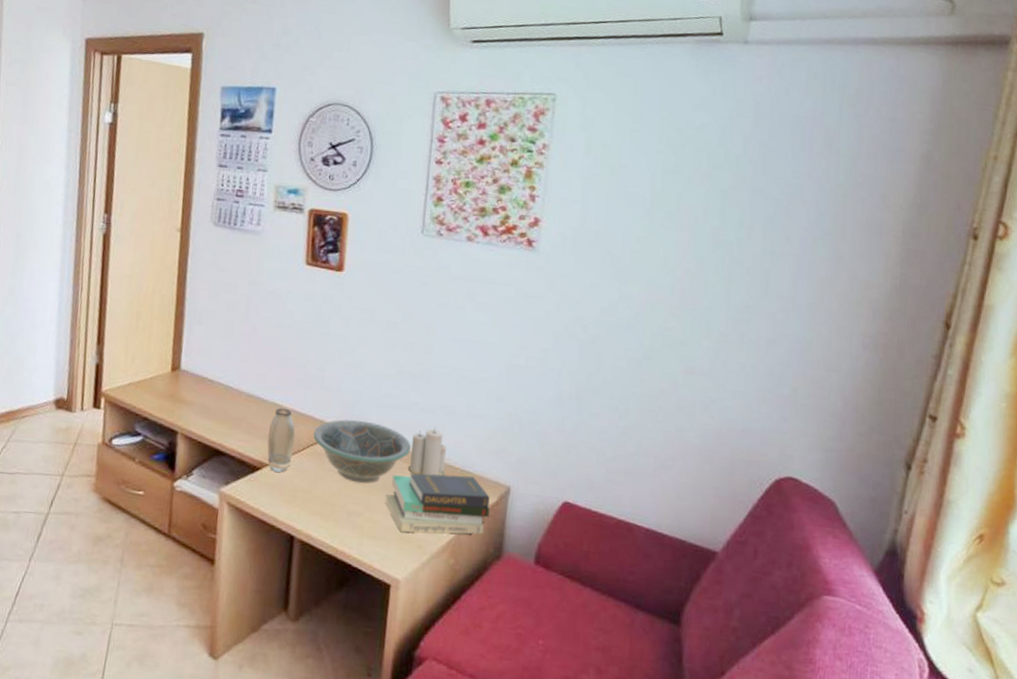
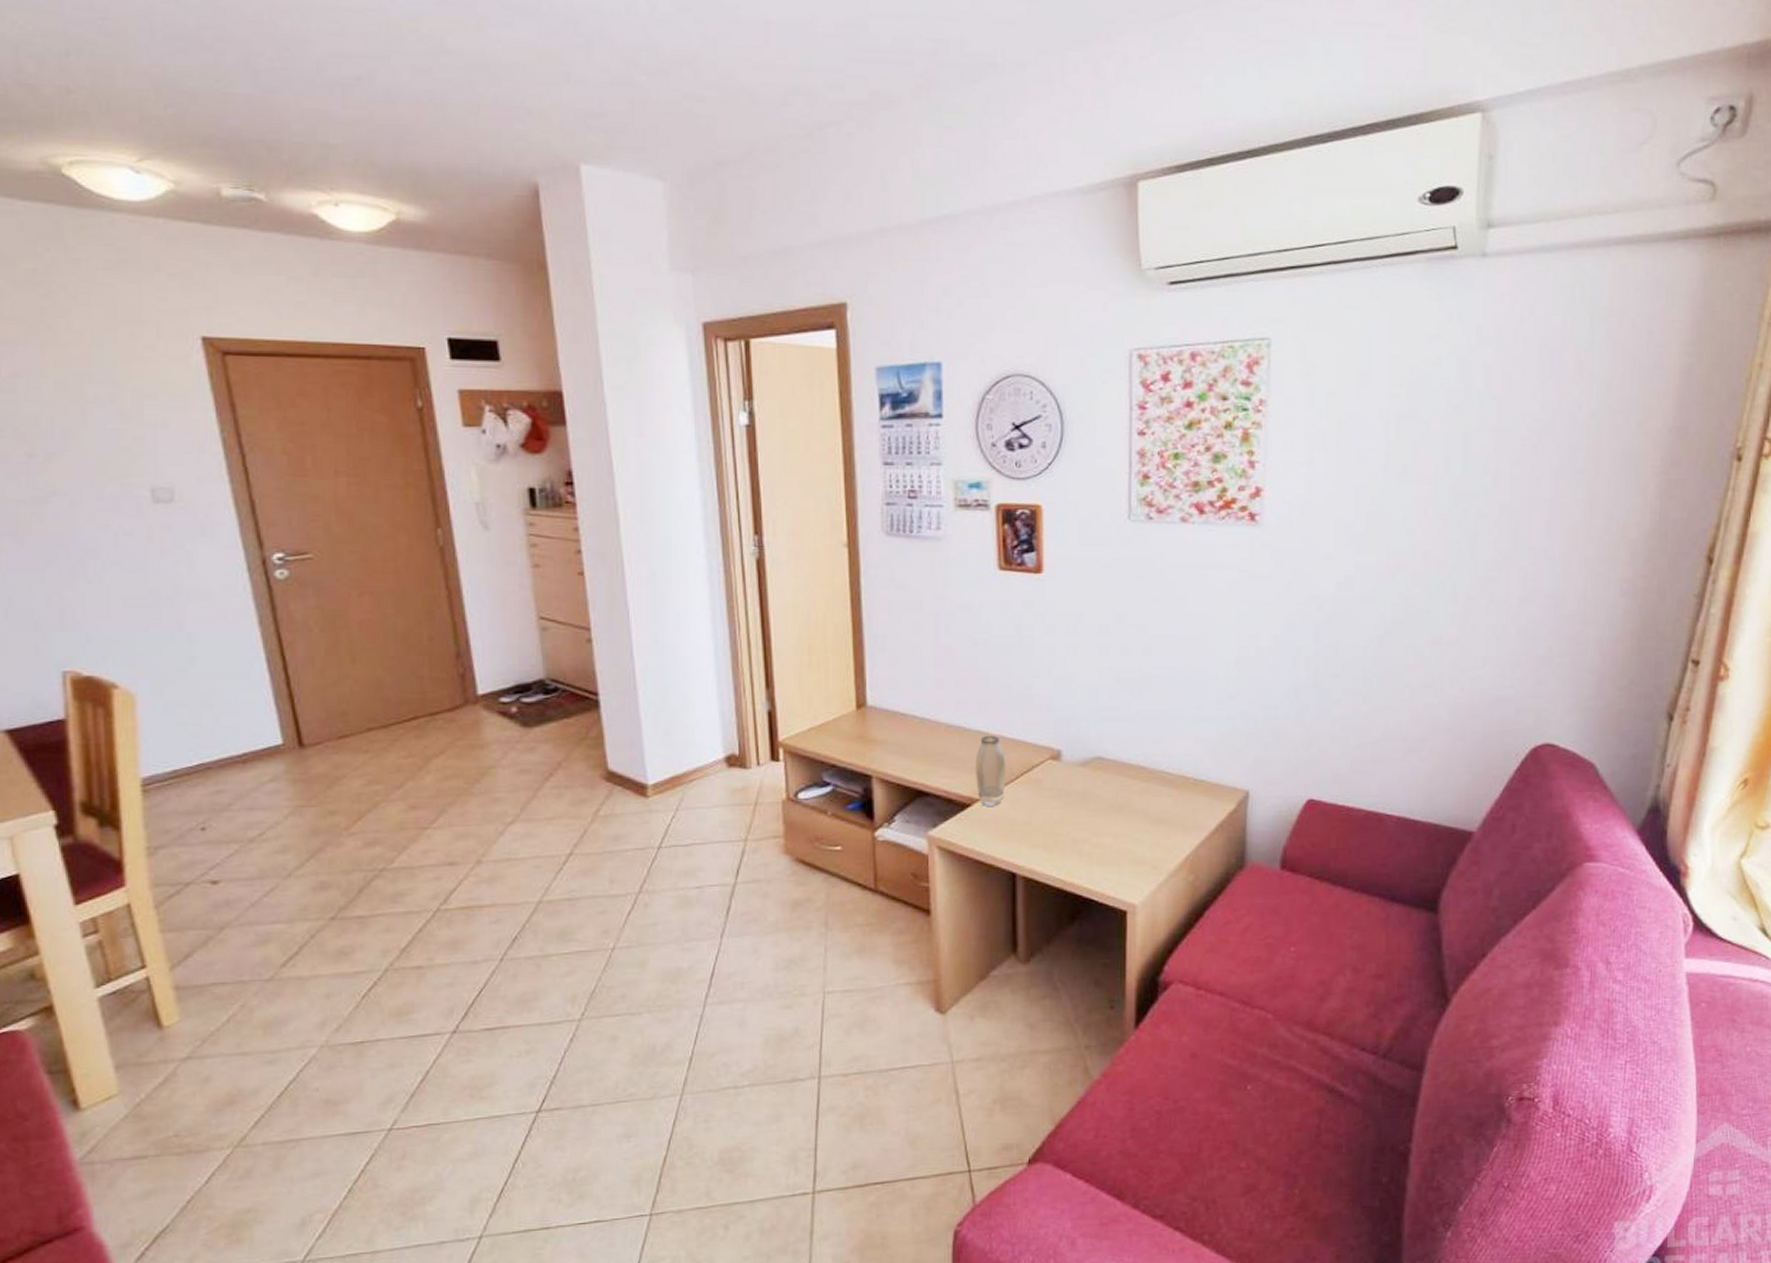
decorative bowl: present [313,419,411,484] -> none [1027,738,1136,808]
books: present [385,473,490,535] -> none [1113,785,1228,854]
candle: present [407,427,447,477] -> none [1135,736,1179,791]

